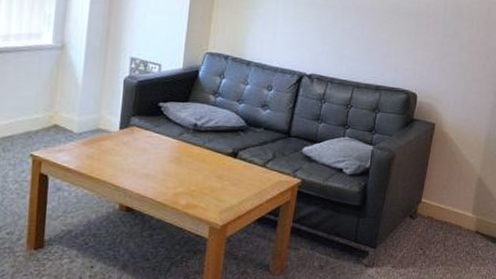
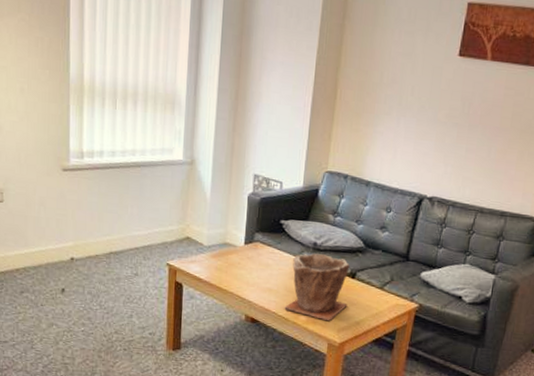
plant pot: none [162,135,232,203] -> present [284,253,350,321]

